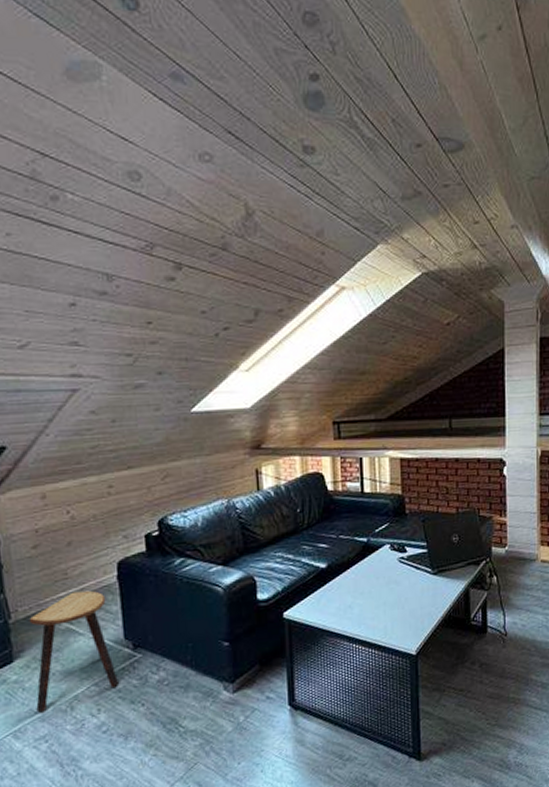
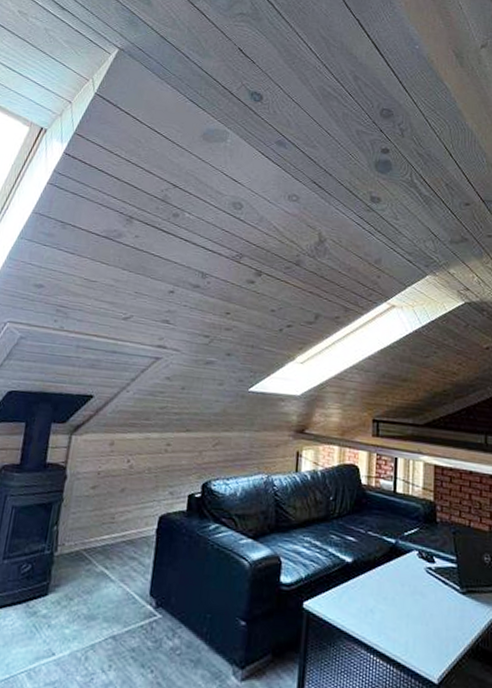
stool: present [29,590,120,713] -> none [54,537,142,655]

